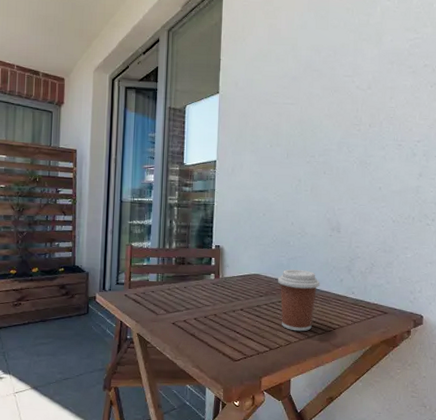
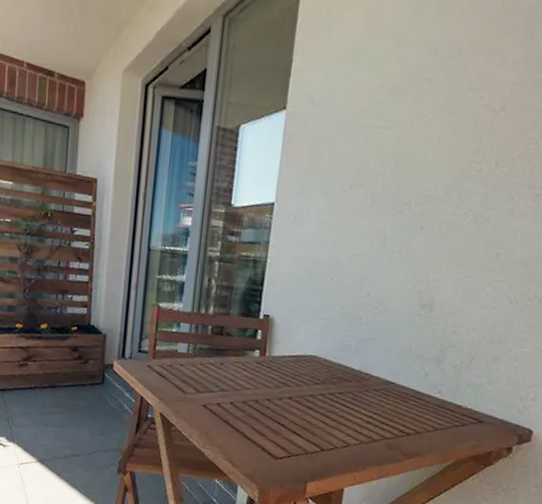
coffee cup: present [277,269,320,332] -> none [340,353,397,433]

